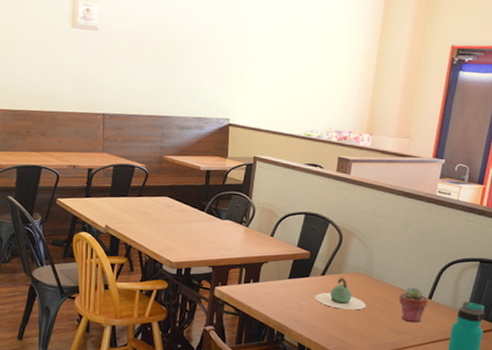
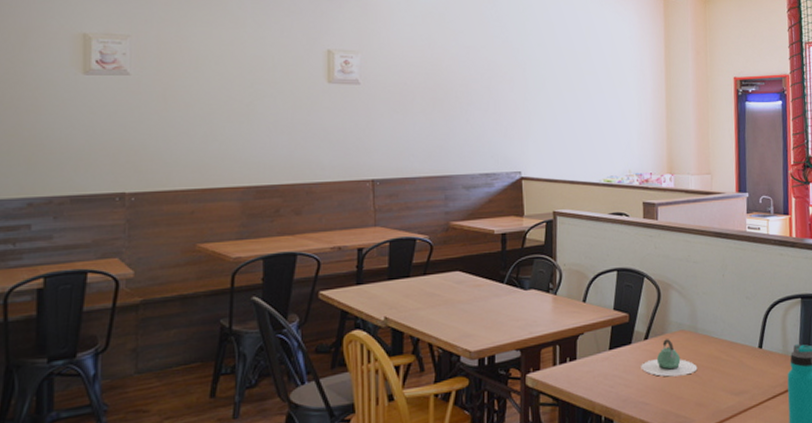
potted succulent: present [399,287,428,323] -> none [729,337,759,379]

